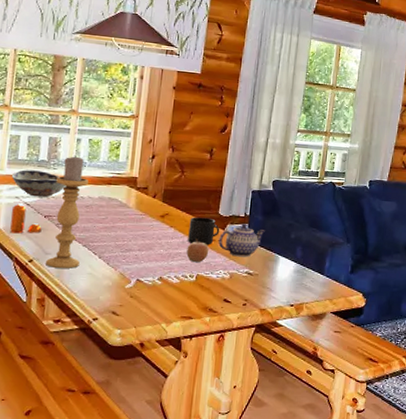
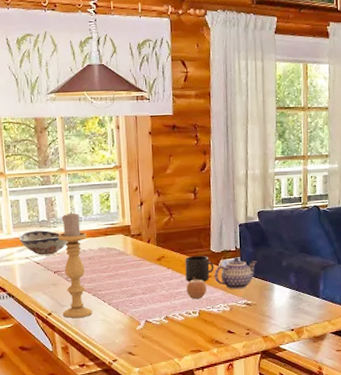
pepper shaker: present [10,204,42,234] -> none [25,264,54,291]

